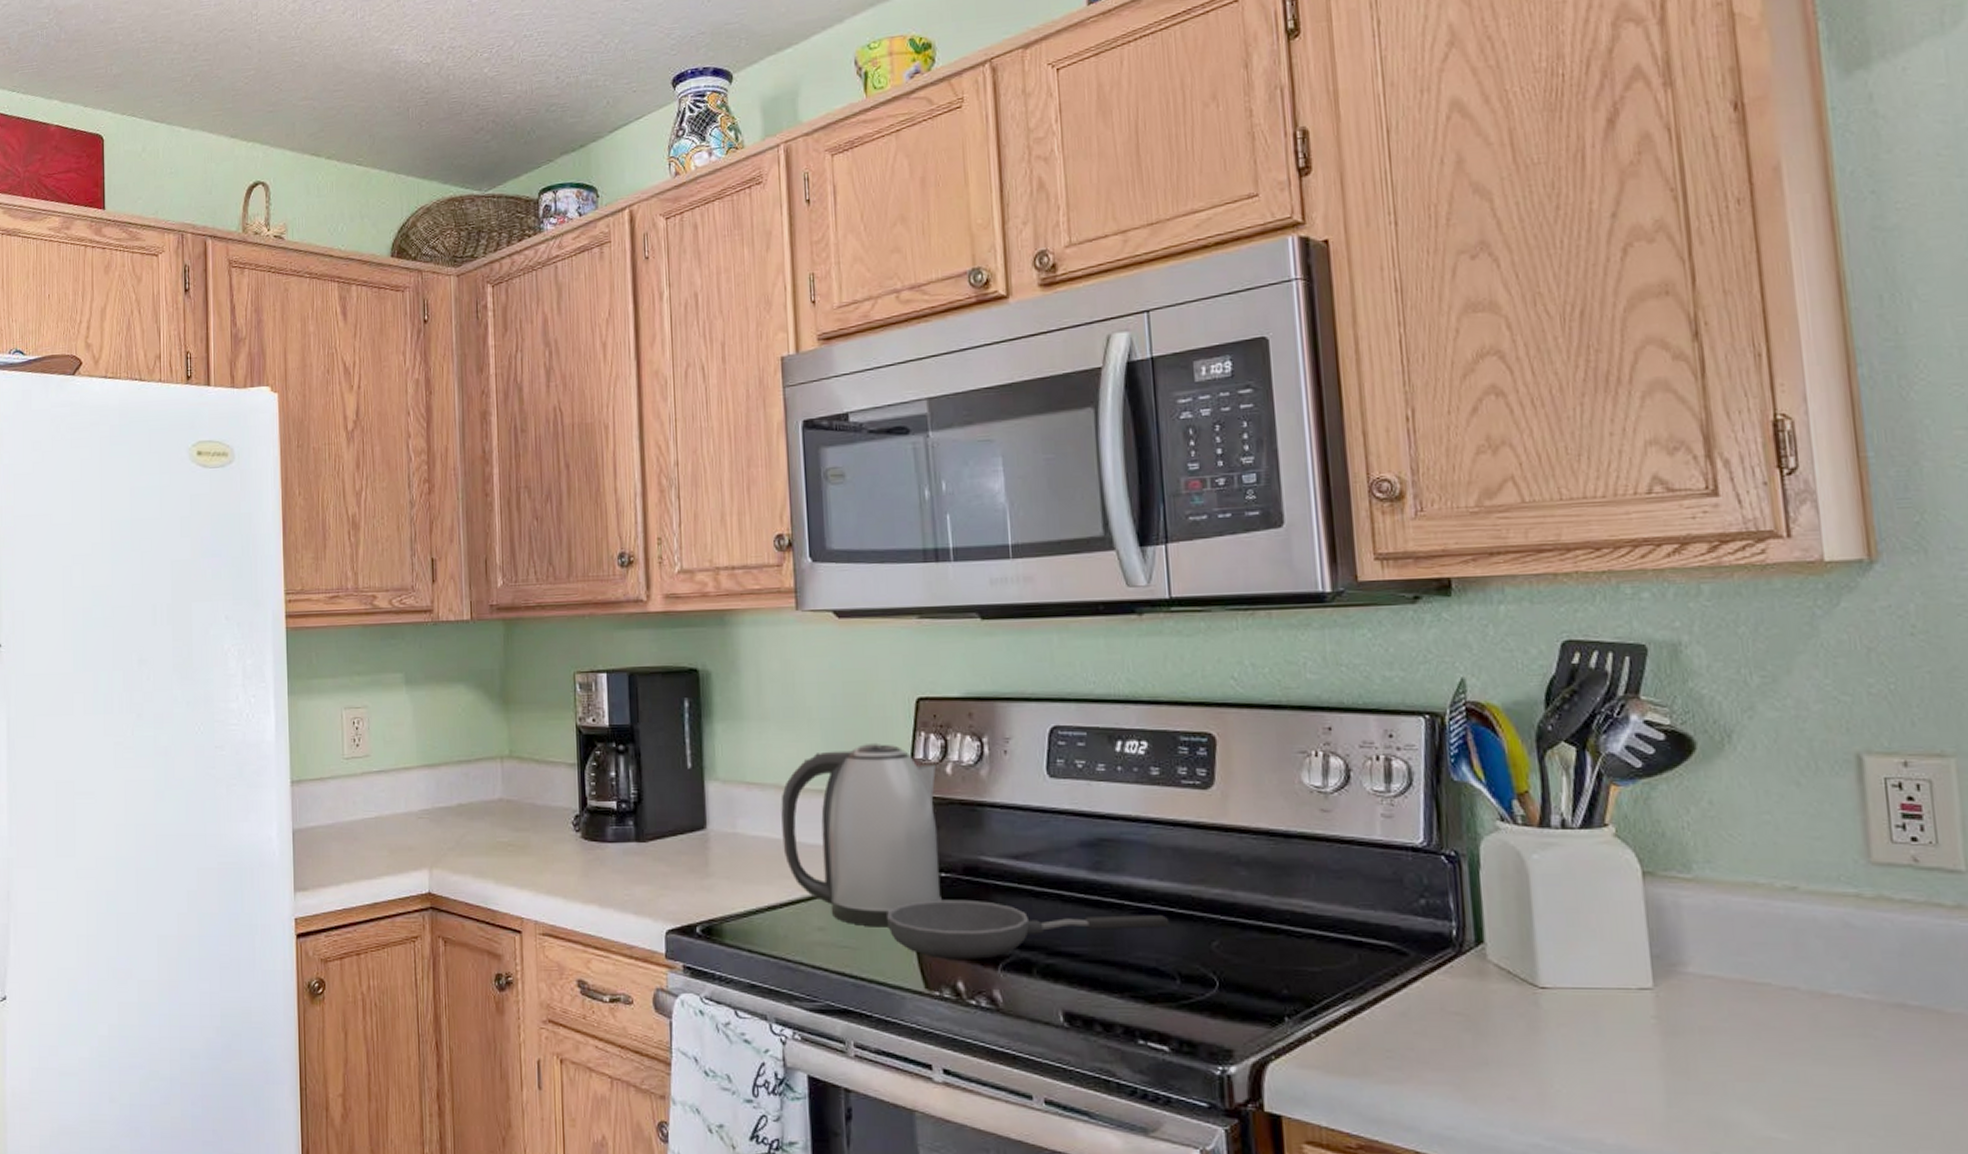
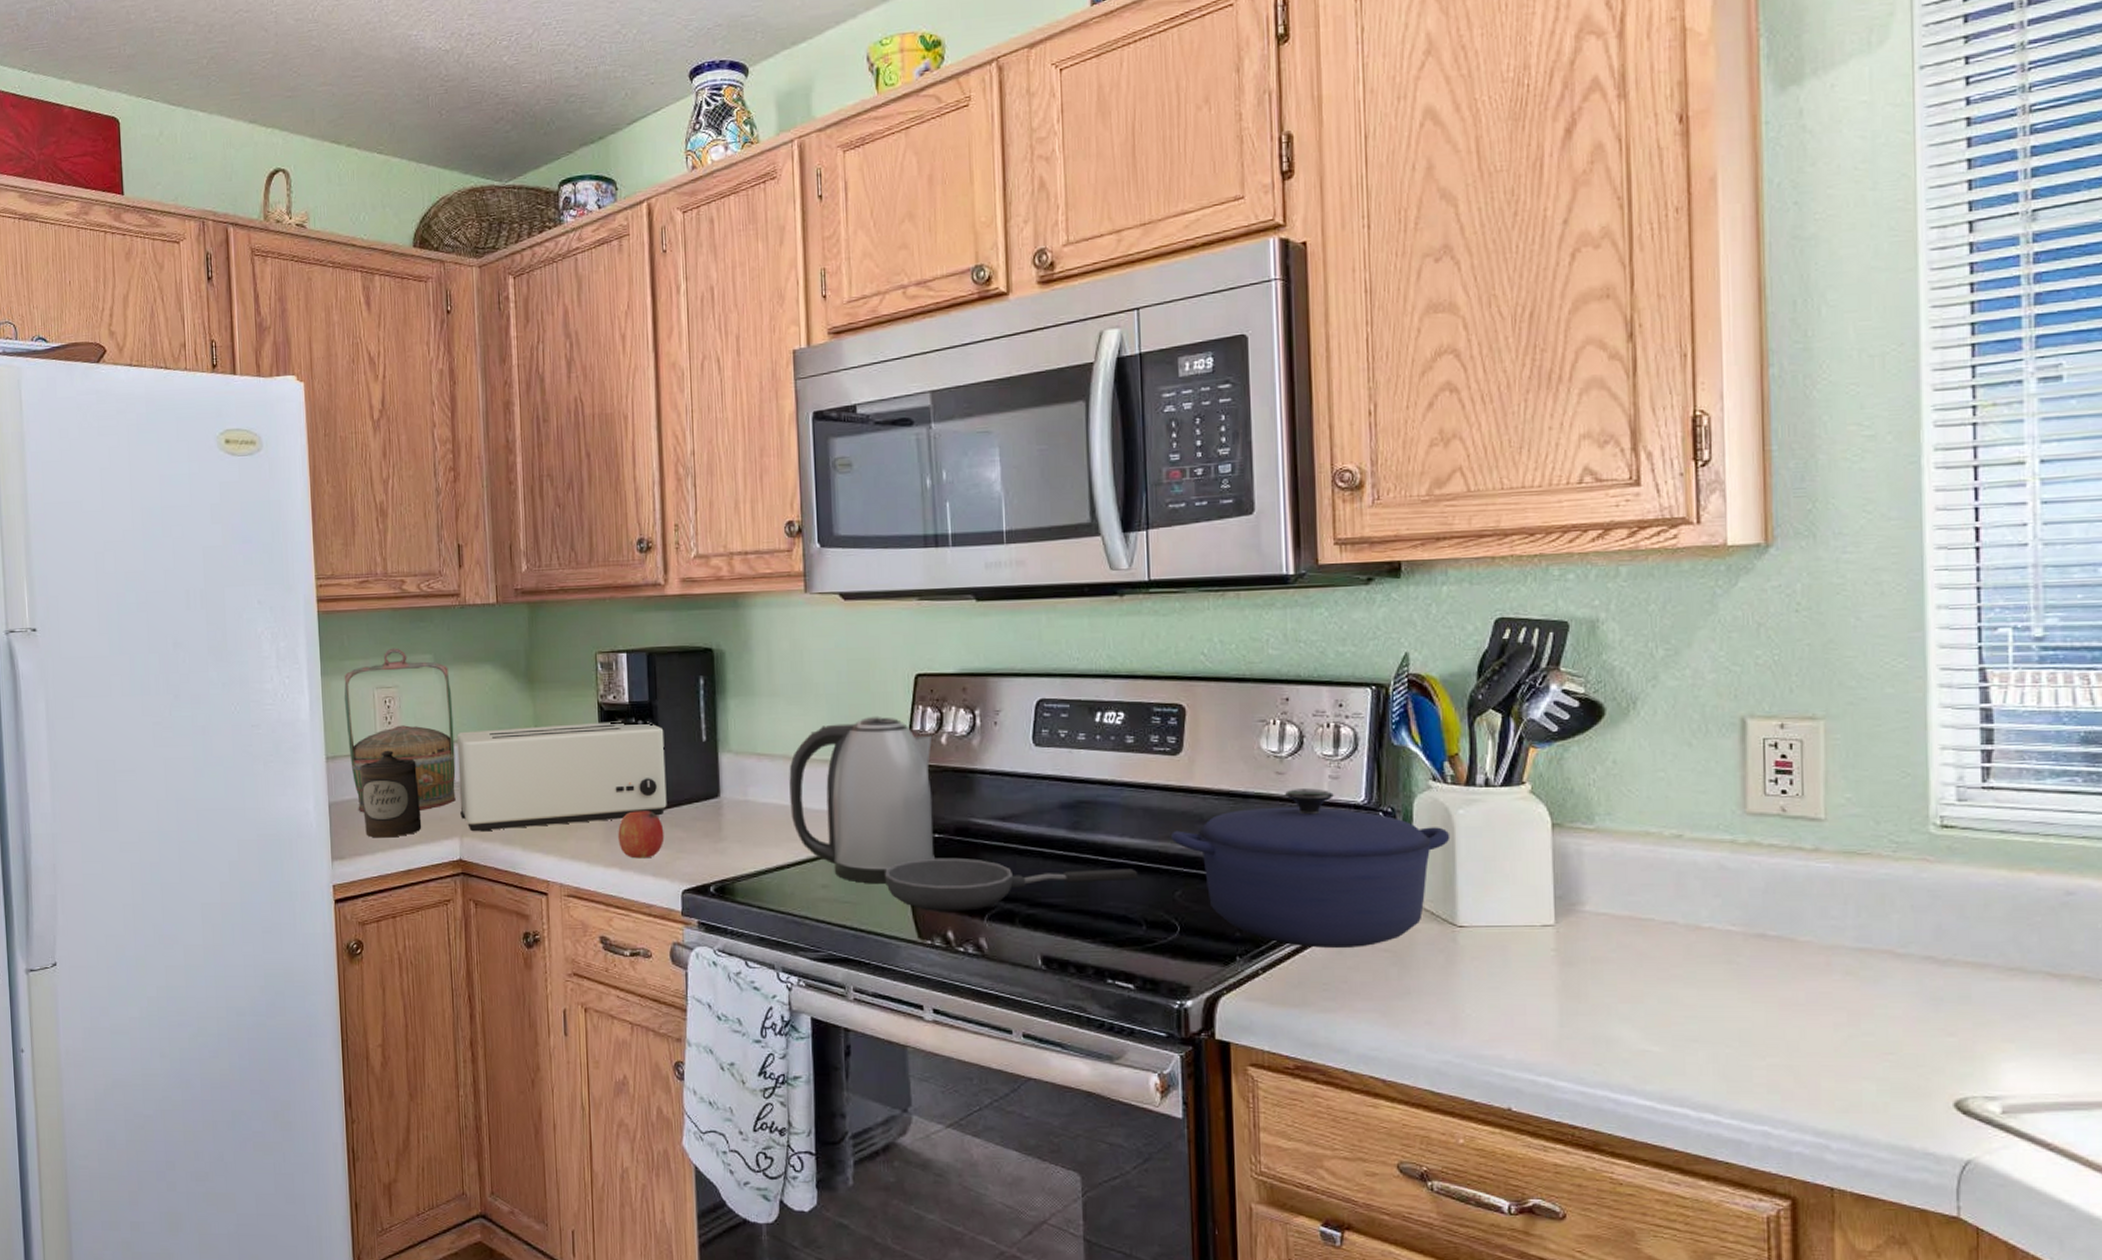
decorative basket: none [311,666,426,841] -> present [344,648,456,813]
canister: none [326,774,389,868] -> present [360,750,422,838]
toaster: none [427,746,650,863] -> present [457,721,667,832]
fruit: none [597,843,647,895] -> present [618,811,665,859]
cooking pot: none [1204,828,1523,1010] -> present [1170,788,1449,948]

